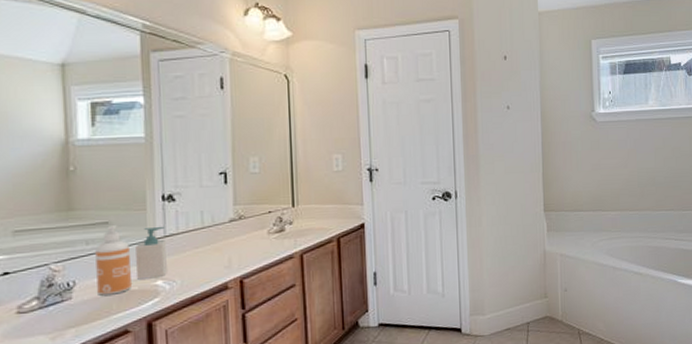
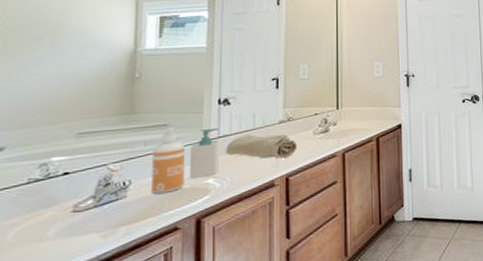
towel: none [174,234,251,260] -> present [226,134,298,159]

